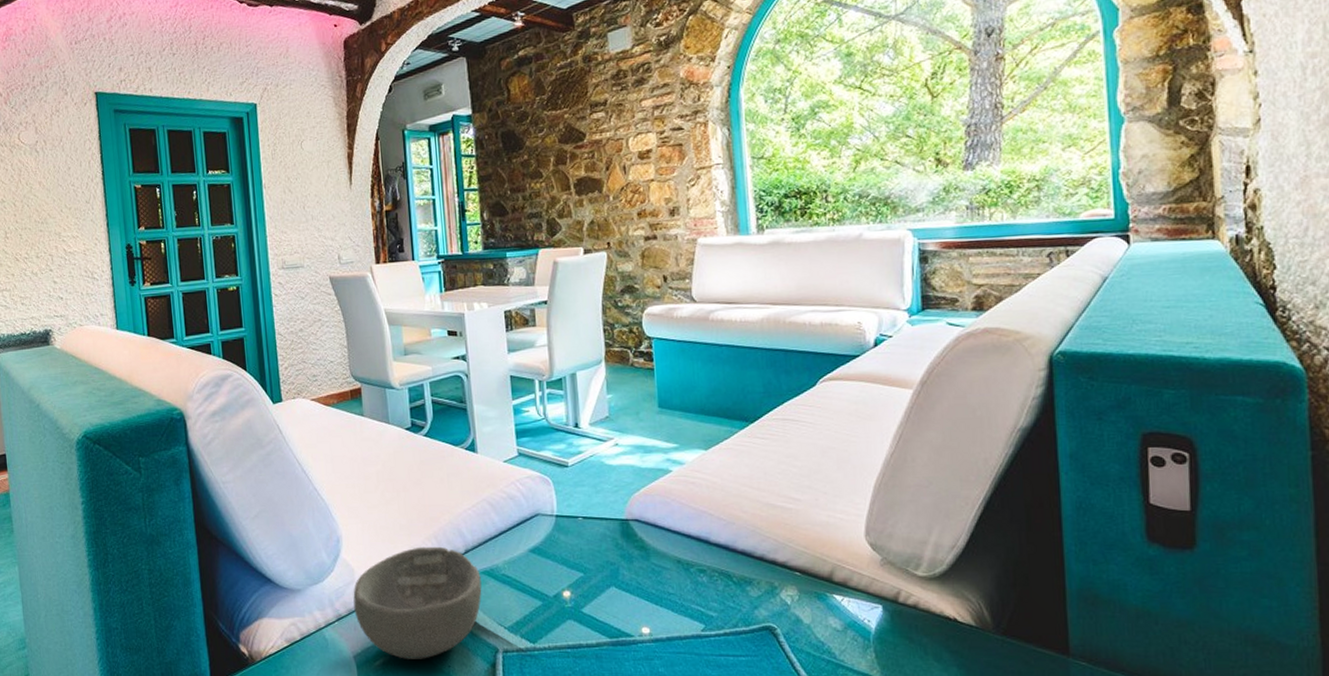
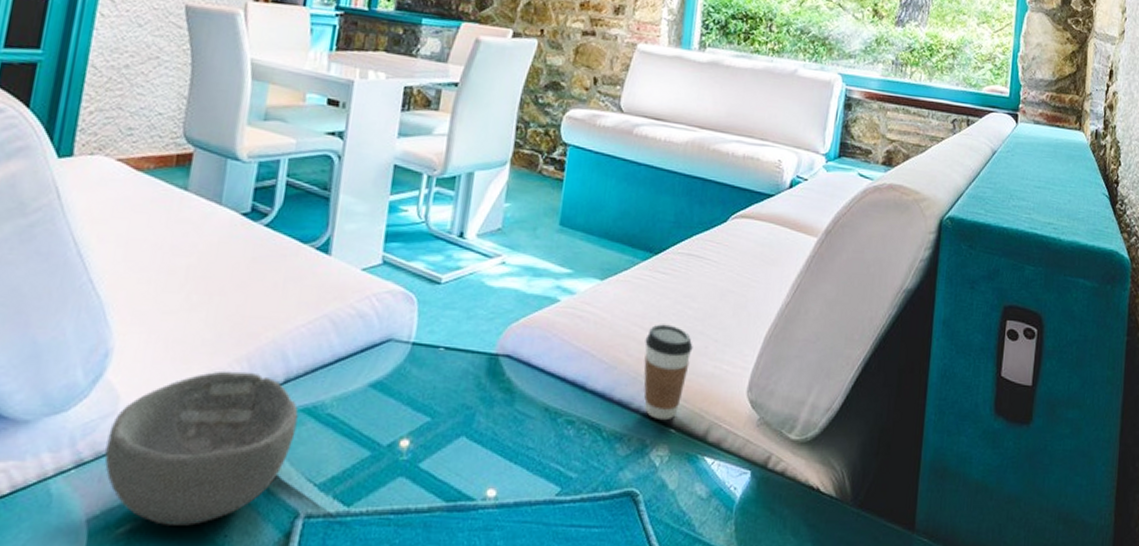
coffee cup: none [756,482,804,566] -> present [643,324,693,421]

